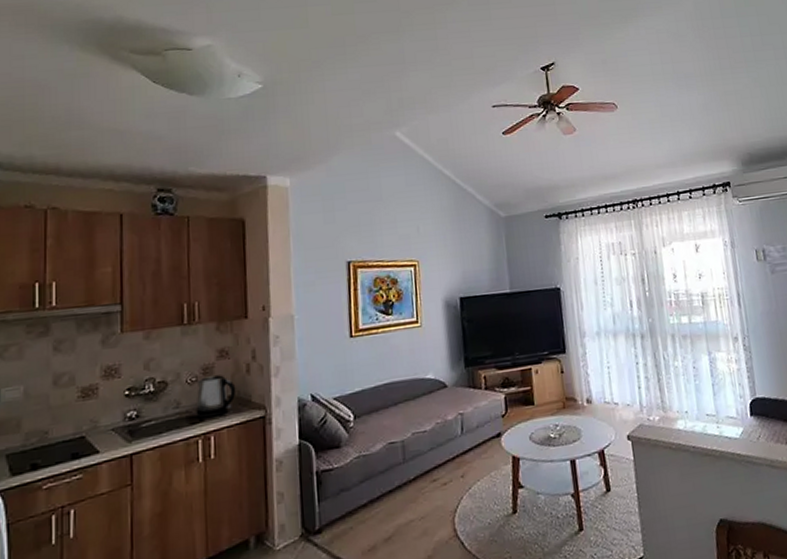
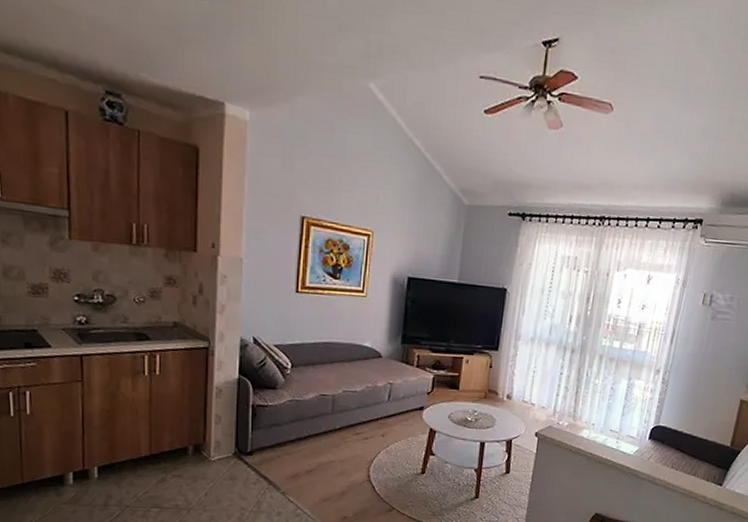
kettle: present [195,374,237,420] -> none [142,298,182,339]

